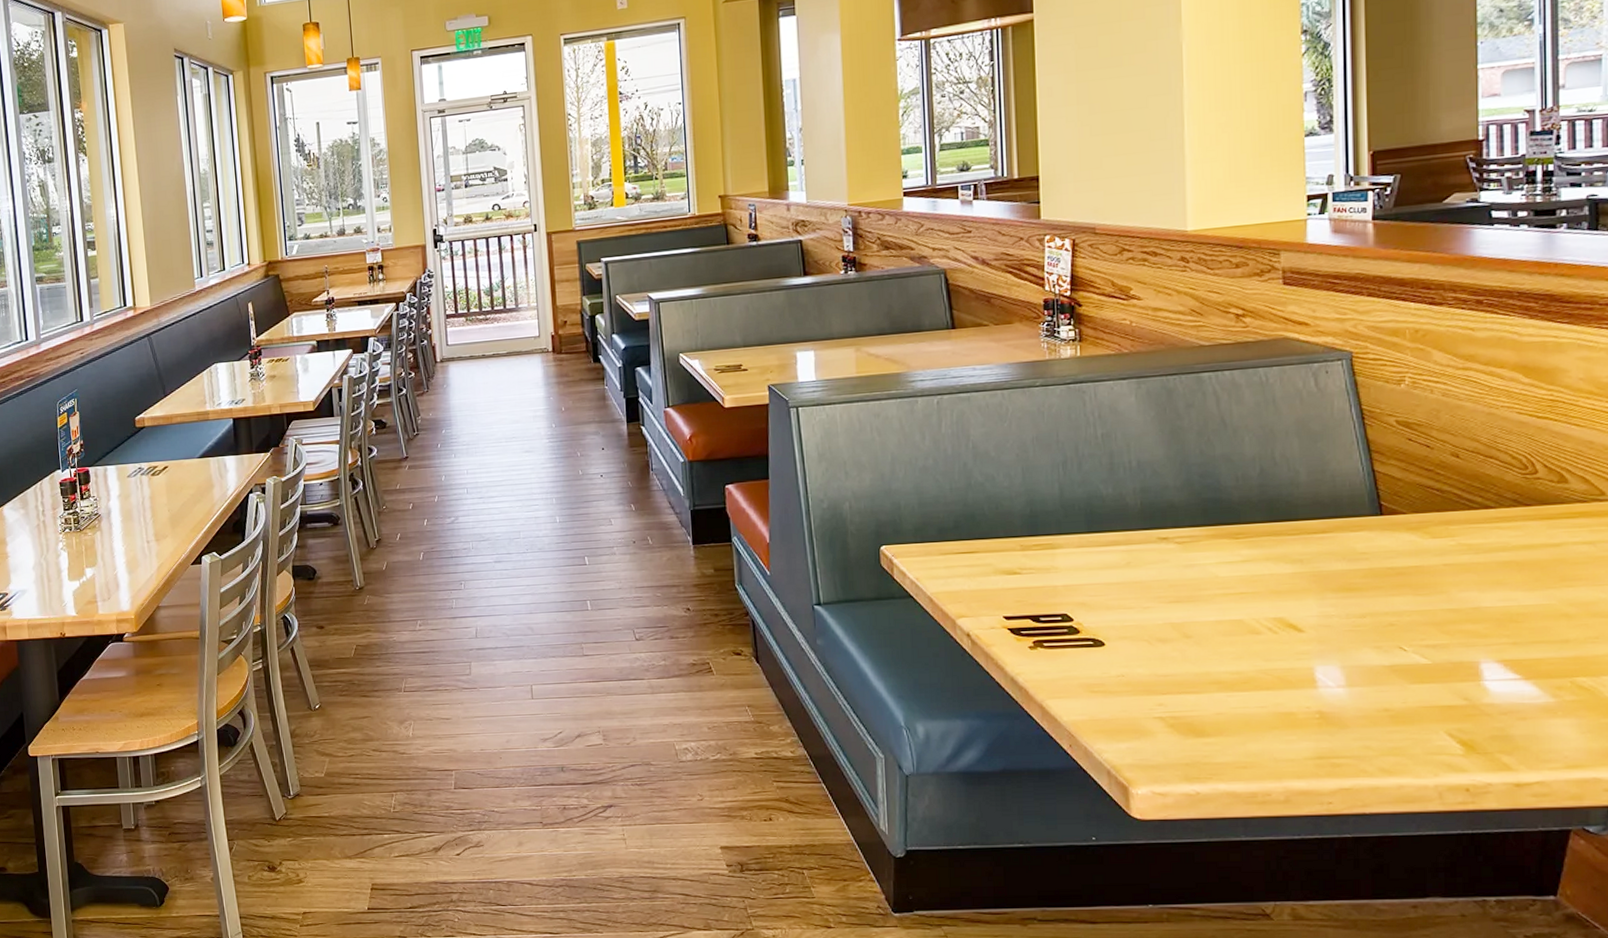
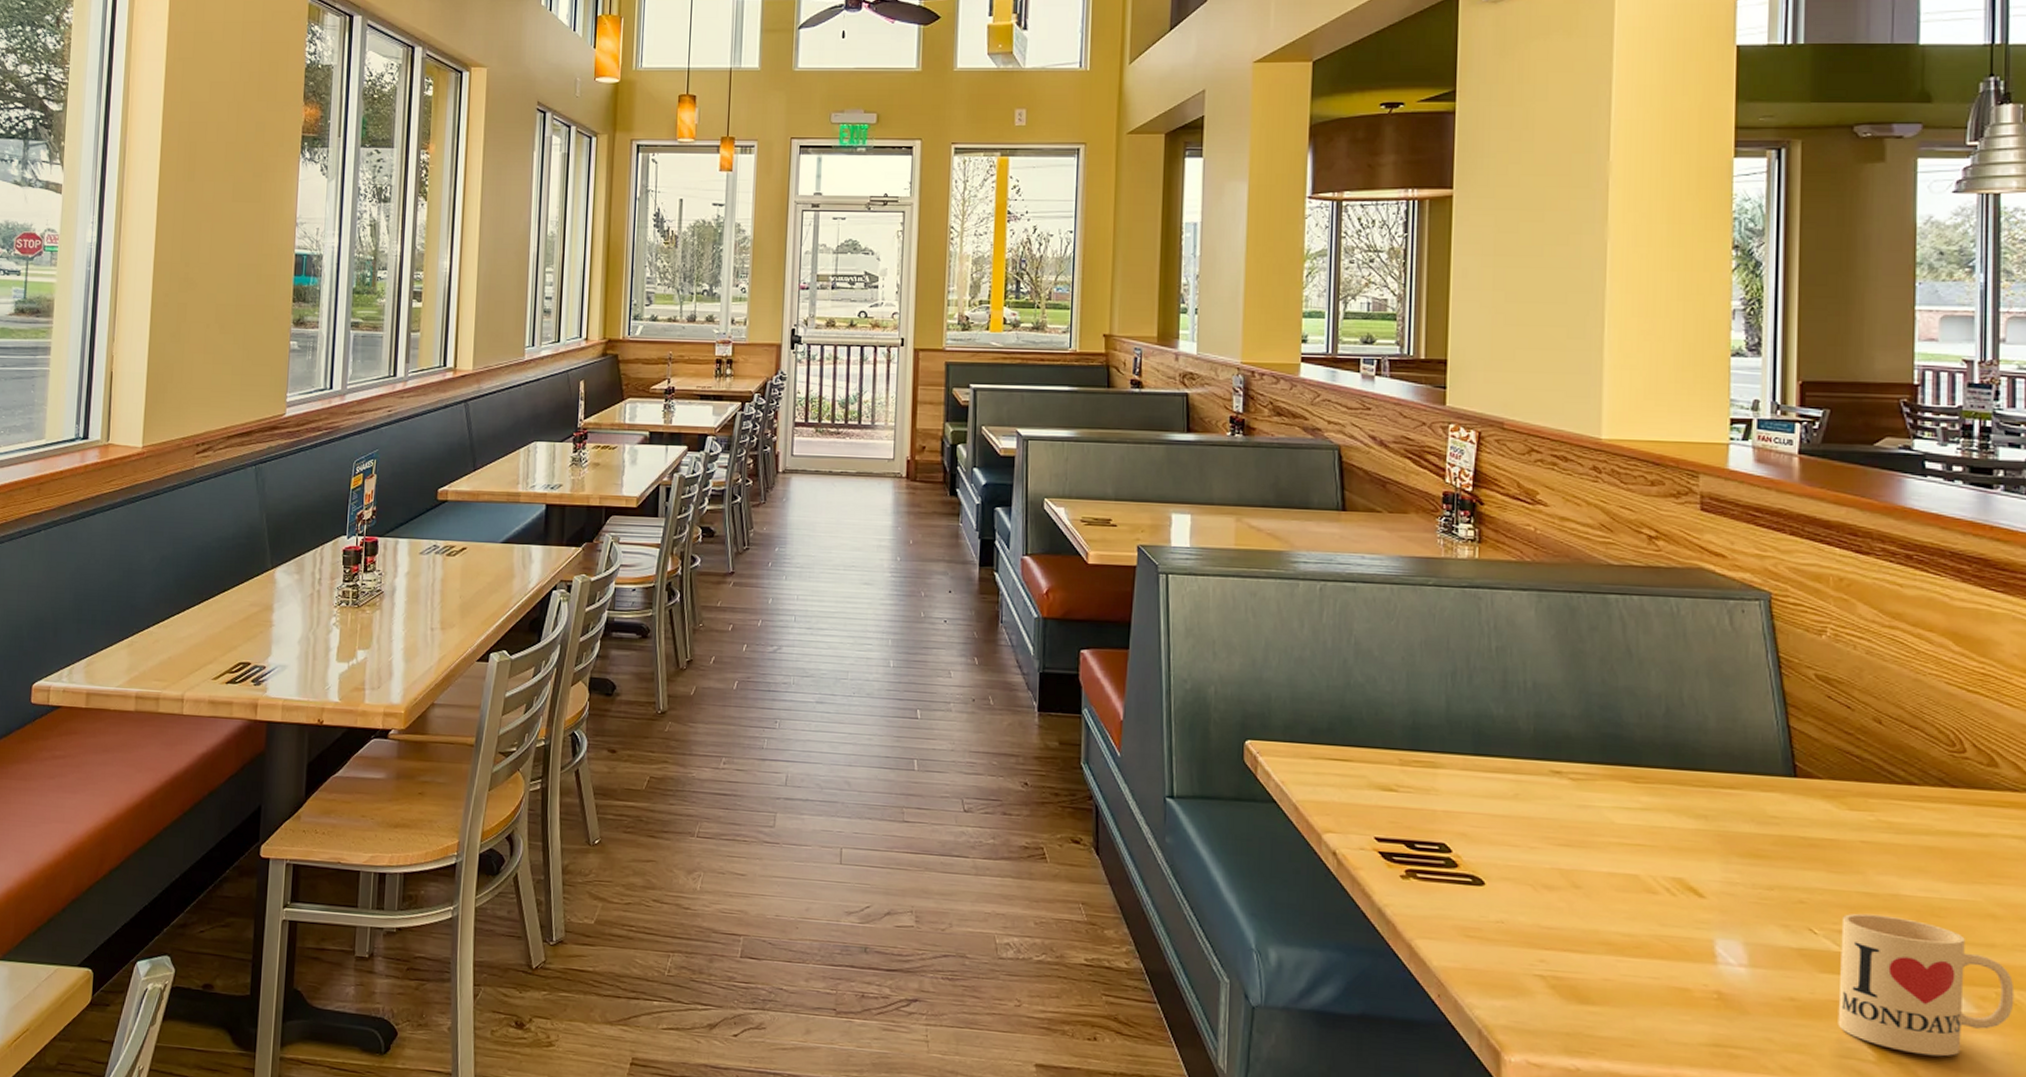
mug: none [1428,626,1588,744] -> present [1838,913,2015,1057]

